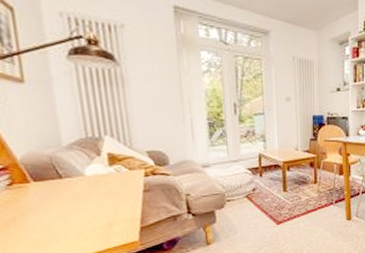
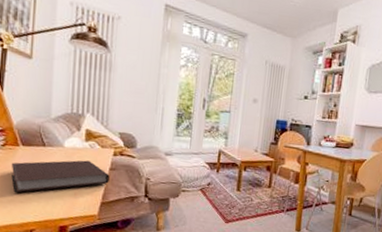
notebook: none [24,186,145,235] -> present [11,160,110,193]

